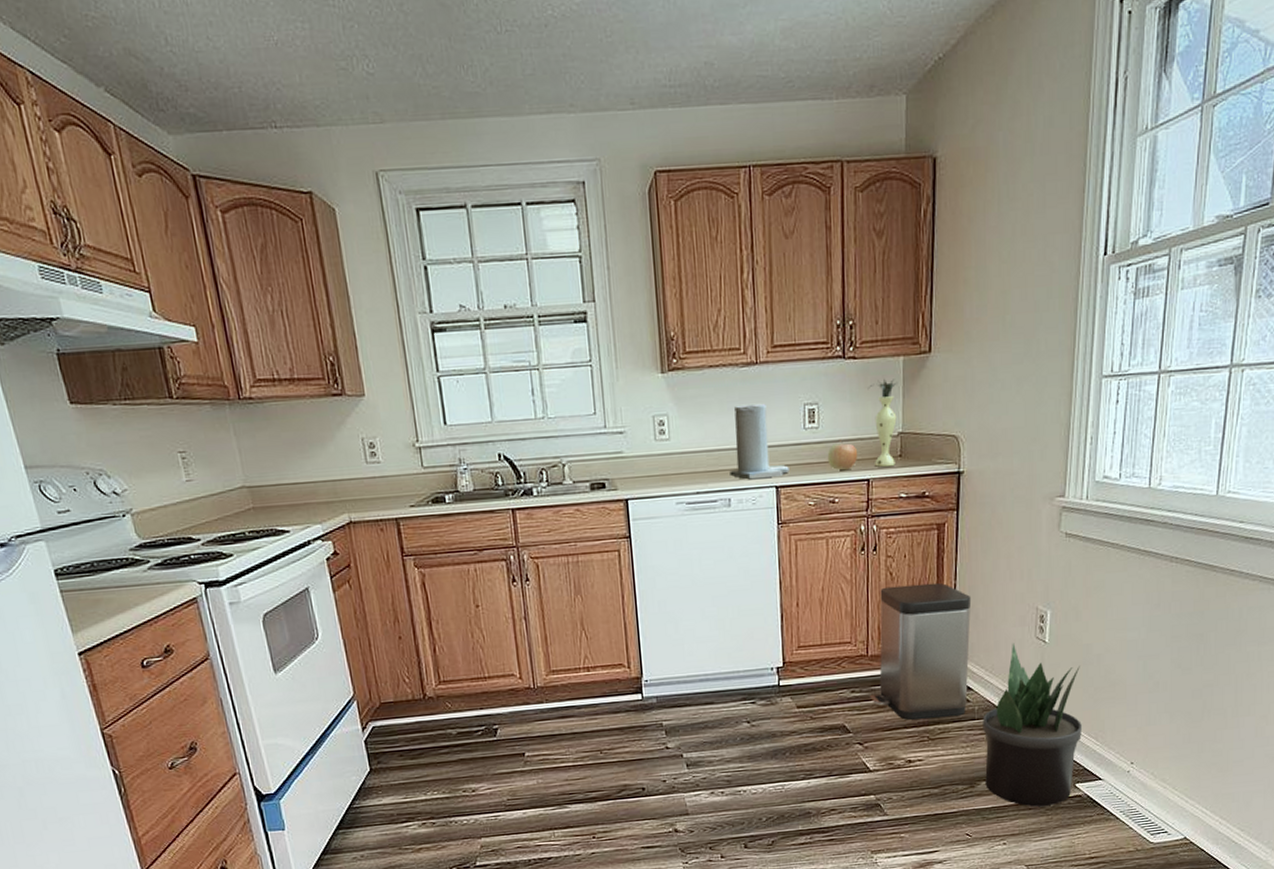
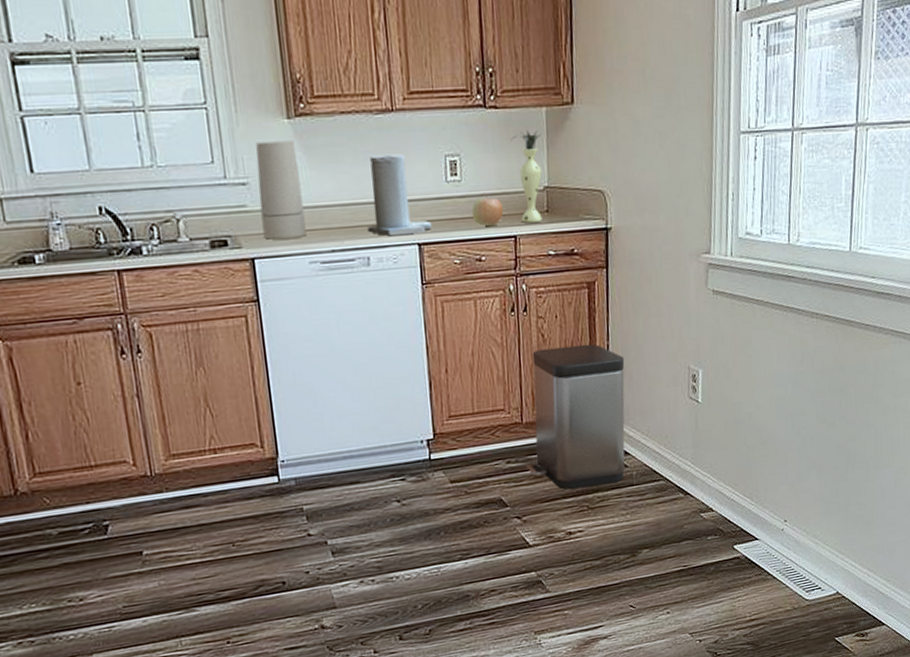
canister: none [632,393,674,483] -> present [256,140,306,240]
planter: present [983,643,1082,807] -> none [641,404,737,572]

